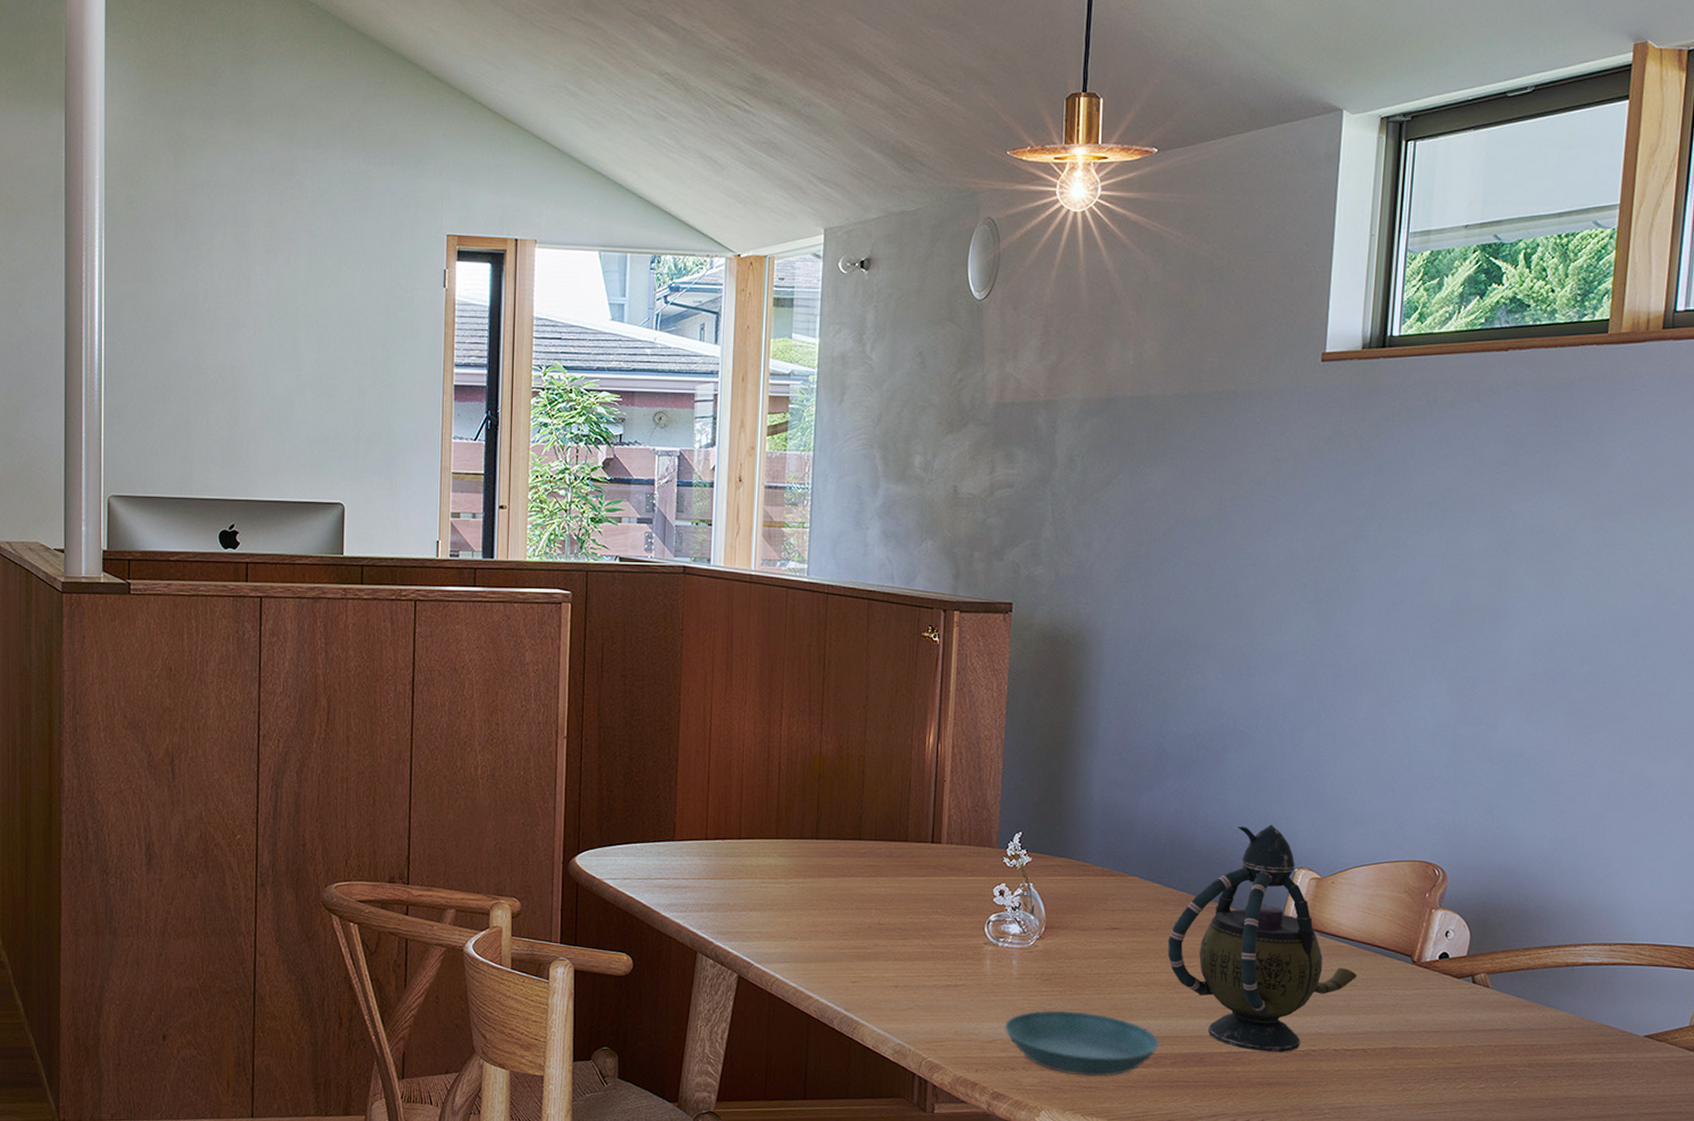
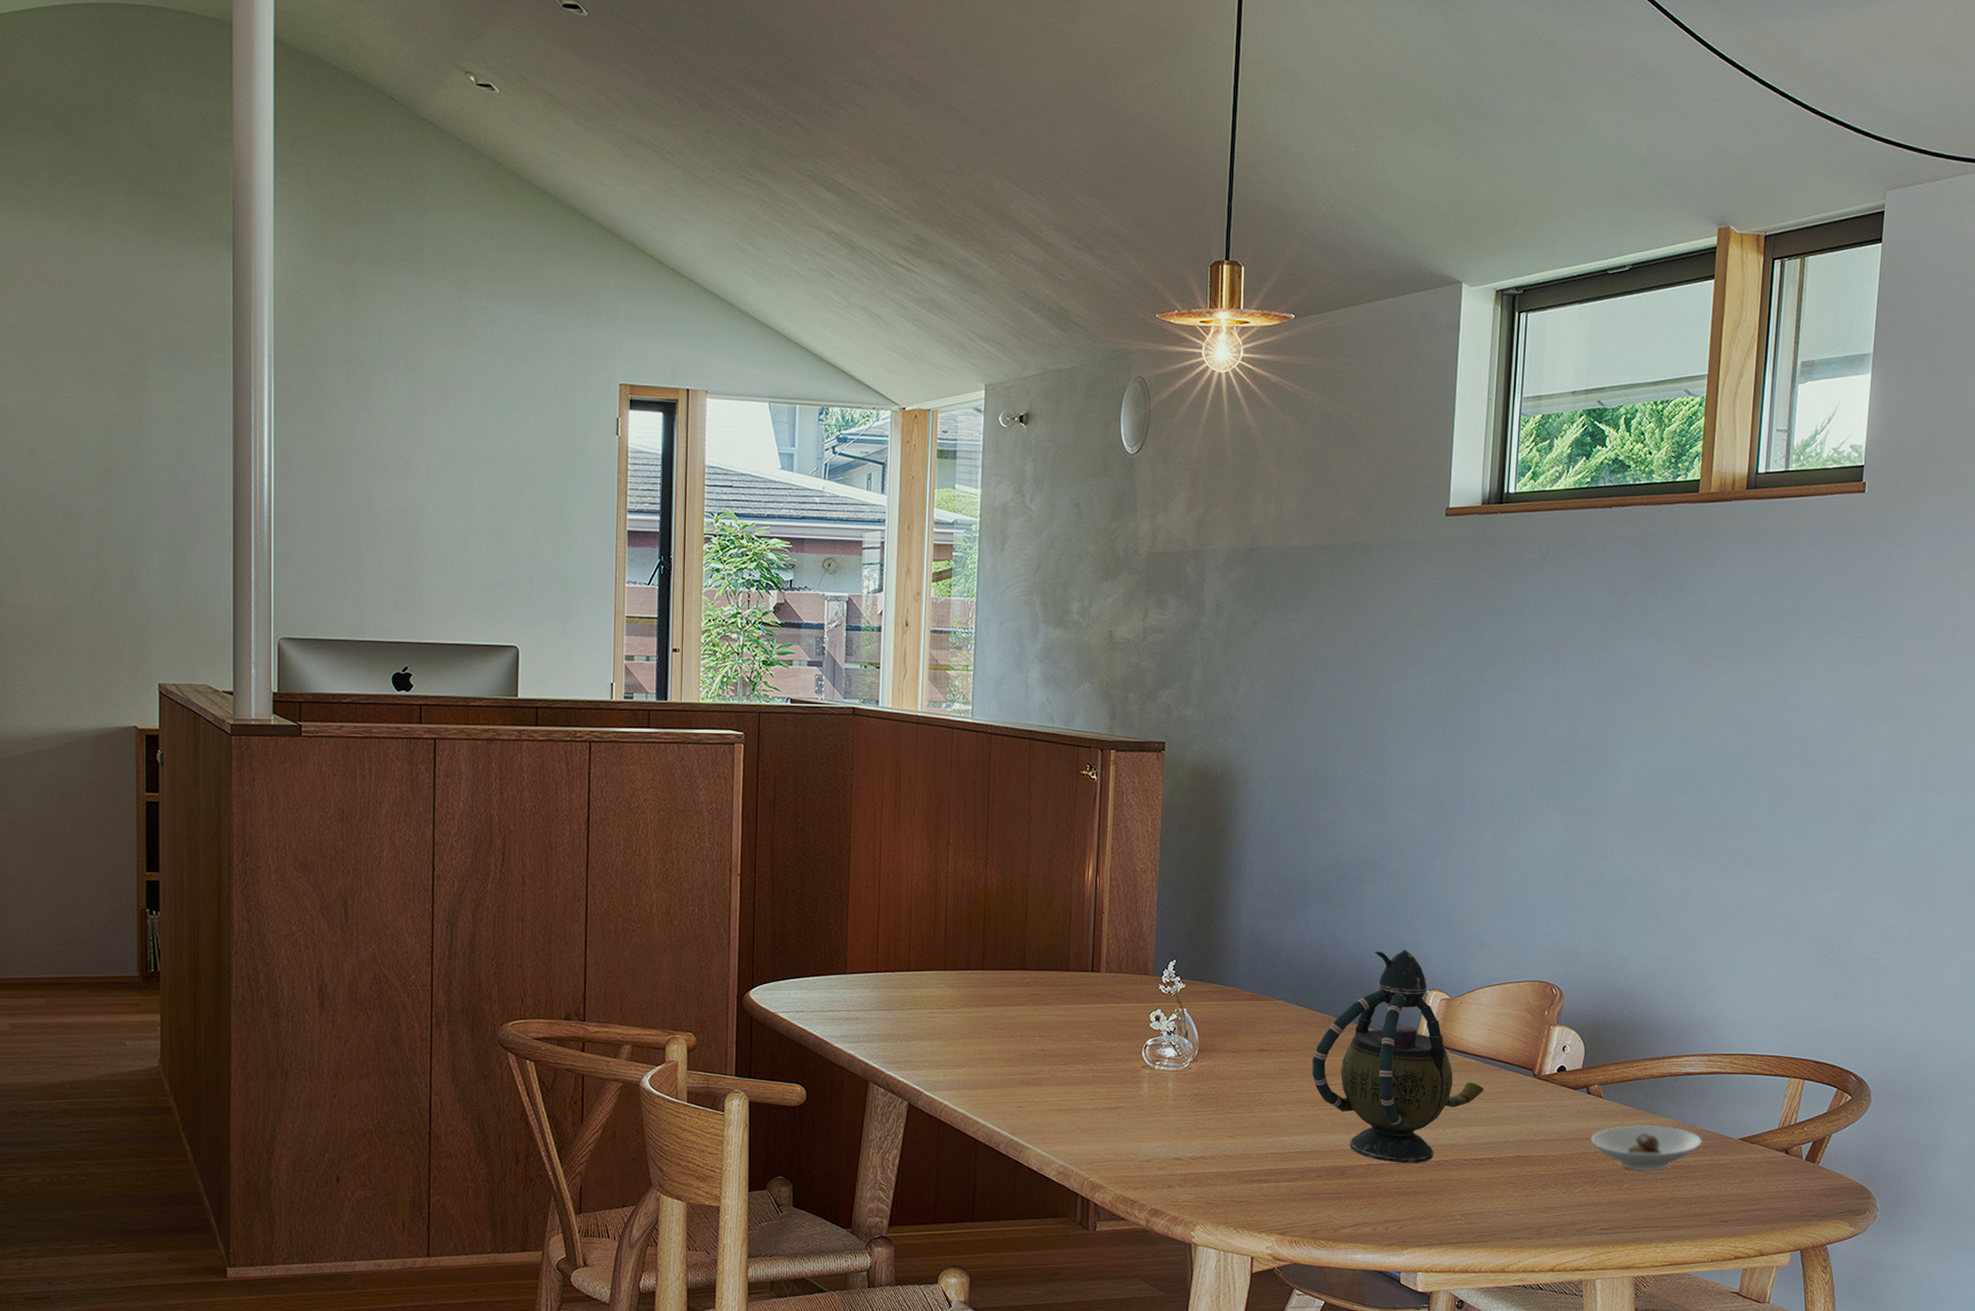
saucer: present [1004,1010,1159,1077] -> none [1161,1129,1305,1191]
saucer: none [1476,1018,1602,1067] -> present [1591,1124,1702,1170]

